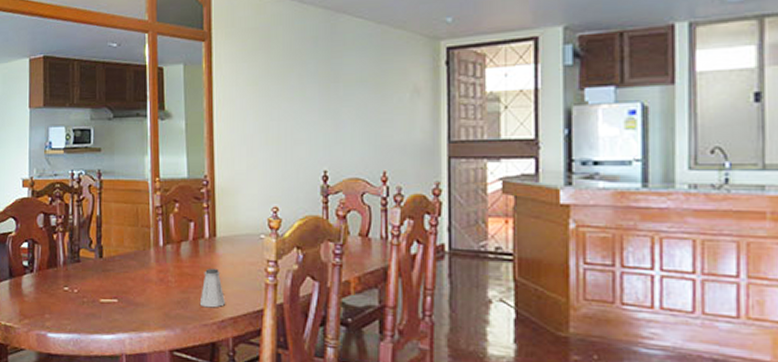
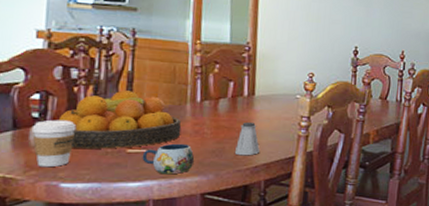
coffee cup: none [23,268,58,317] -> present [31,119,77,168]
fruit bowl: none [43,236,147,299] -> present [58,90,182,150]
mug: none [113,292,162,328] -> present [142,143,195,175]

